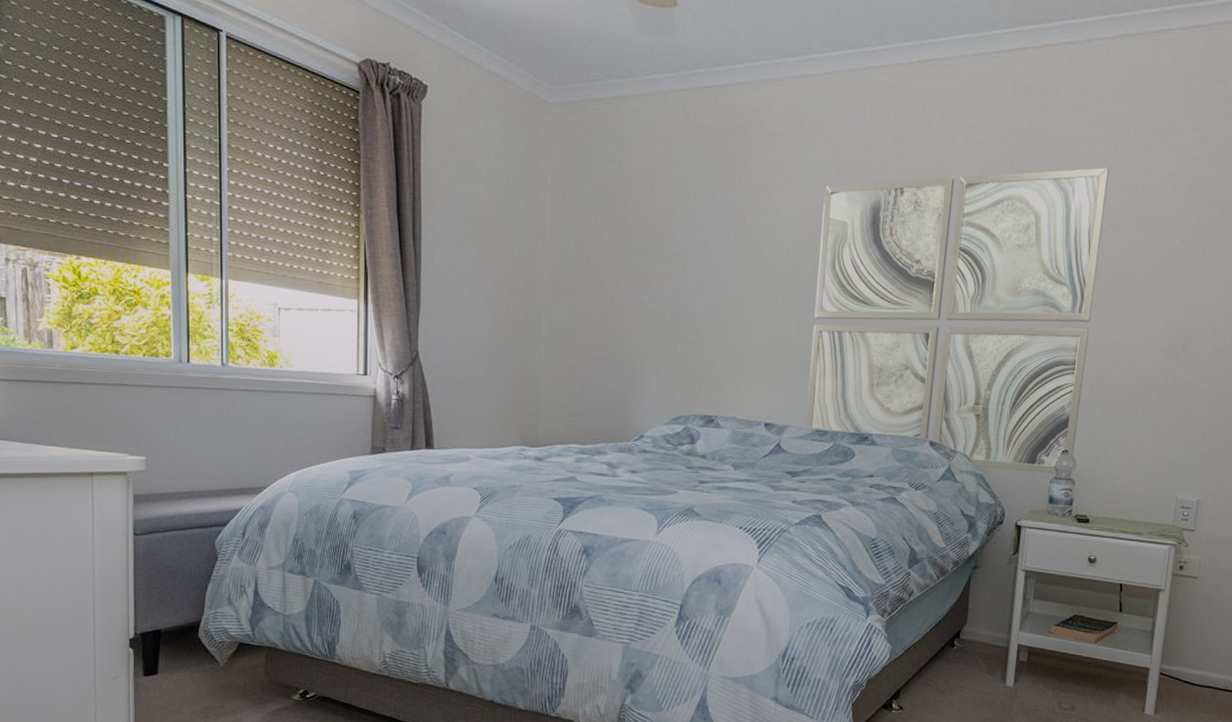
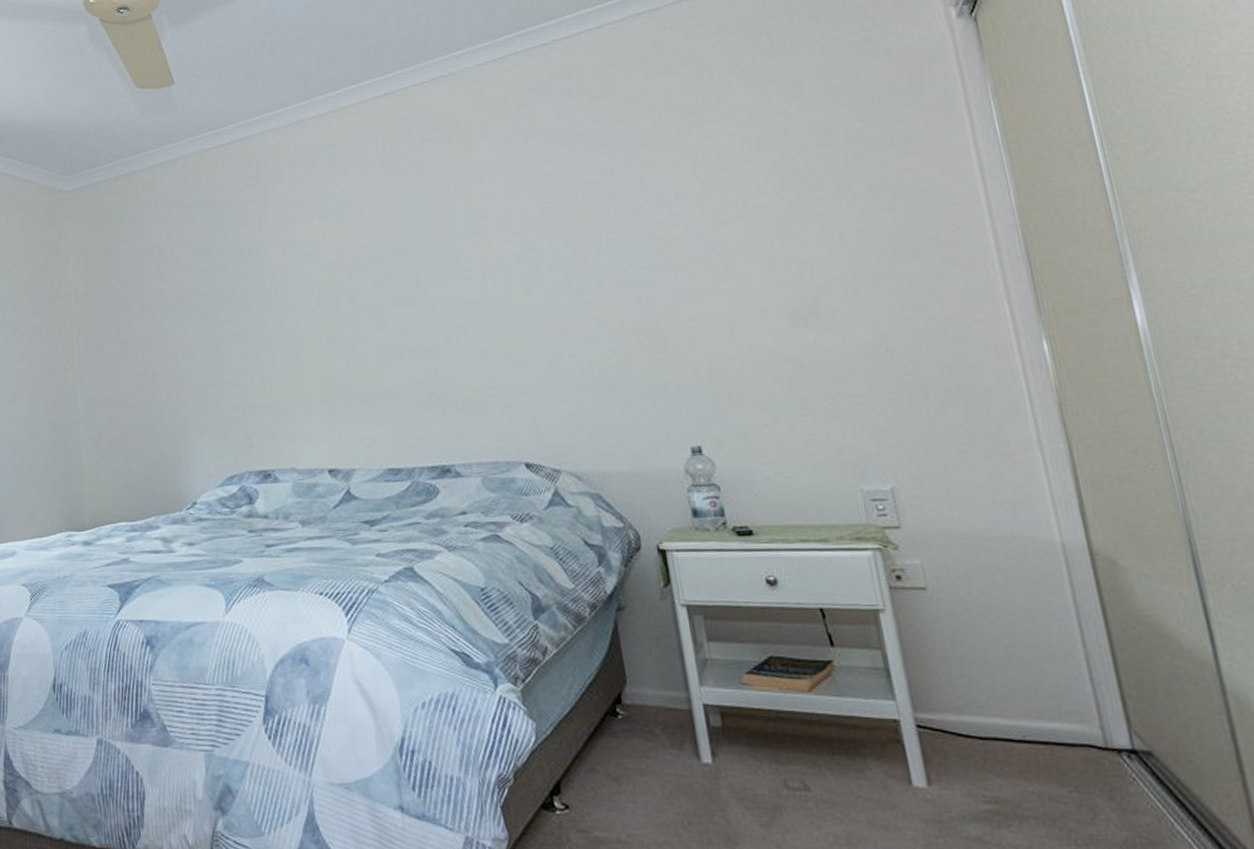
wall art: present [805,167,1109,474] -> none [349,140,710,486]

